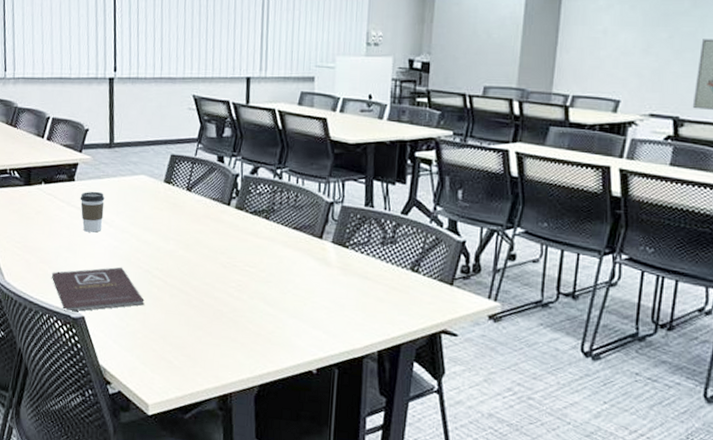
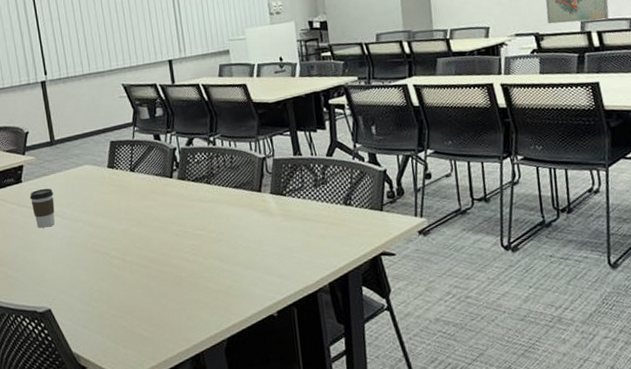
book: present [51,266,145,313] -> none [12,254,107,309]

